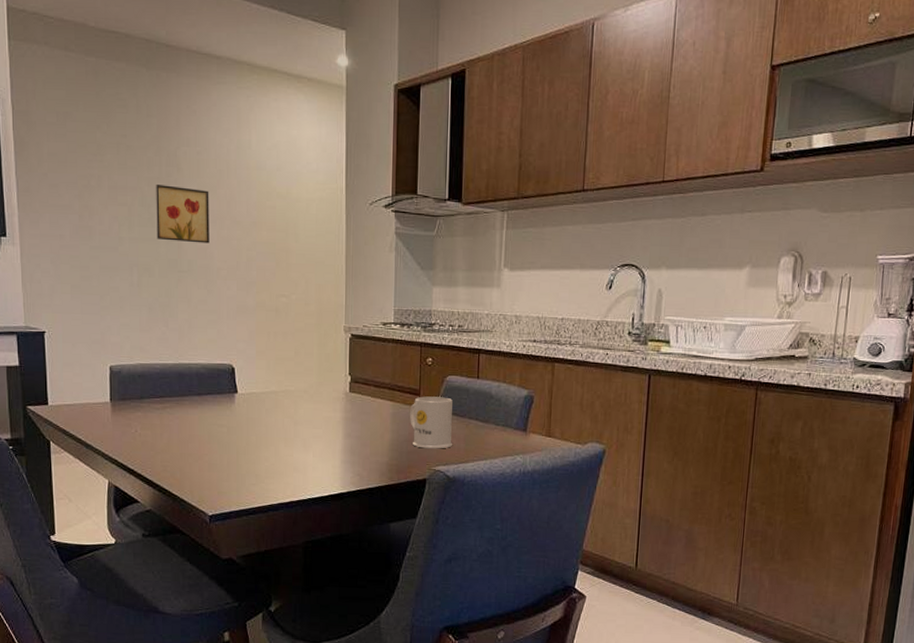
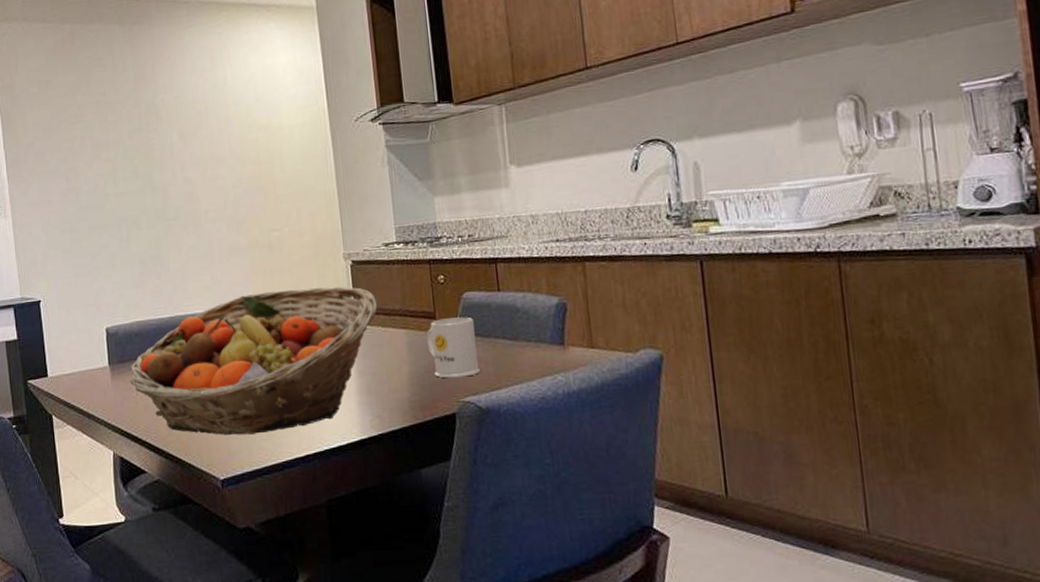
fruit basket: none [130,352,369,479] -> present [130,286,377,435]
wall art: present [155,183,210,244] -> none [136,133,195,191]

